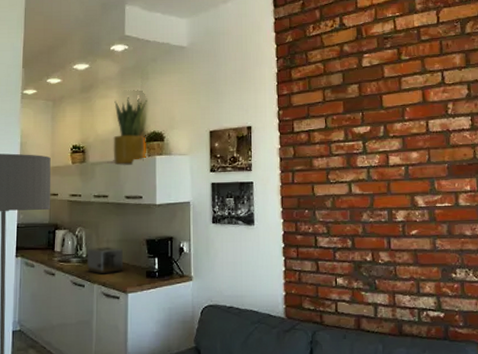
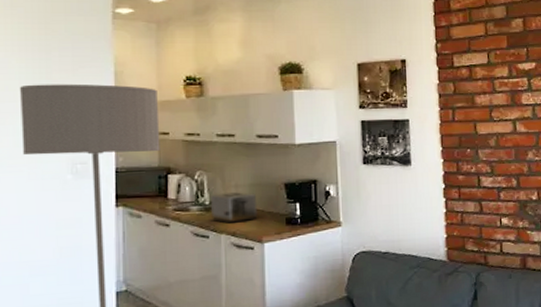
planter: present [113,97,147,166] -> none [238,22,280,100]

